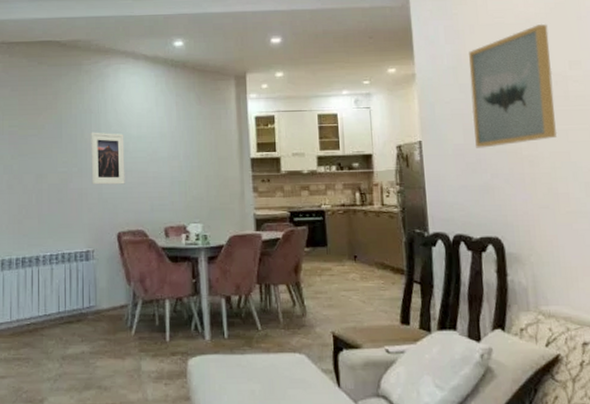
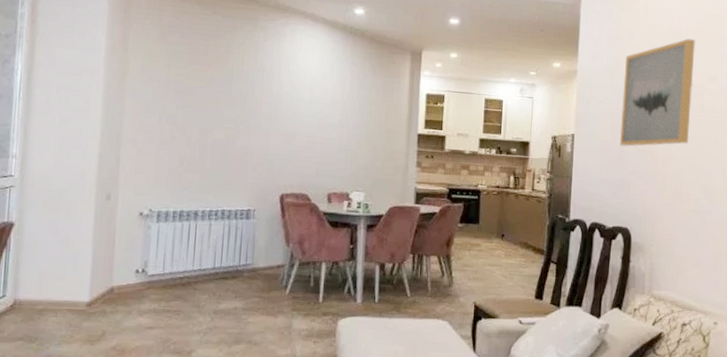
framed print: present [91,132,125,185] -> none [258,90,296,147]

